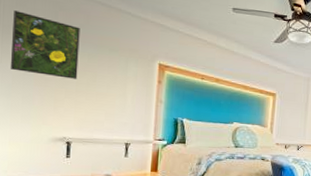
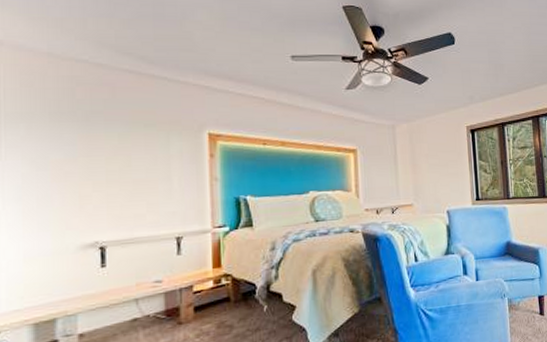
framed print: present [10,10,80,79] -> none [17,93,107,168]

